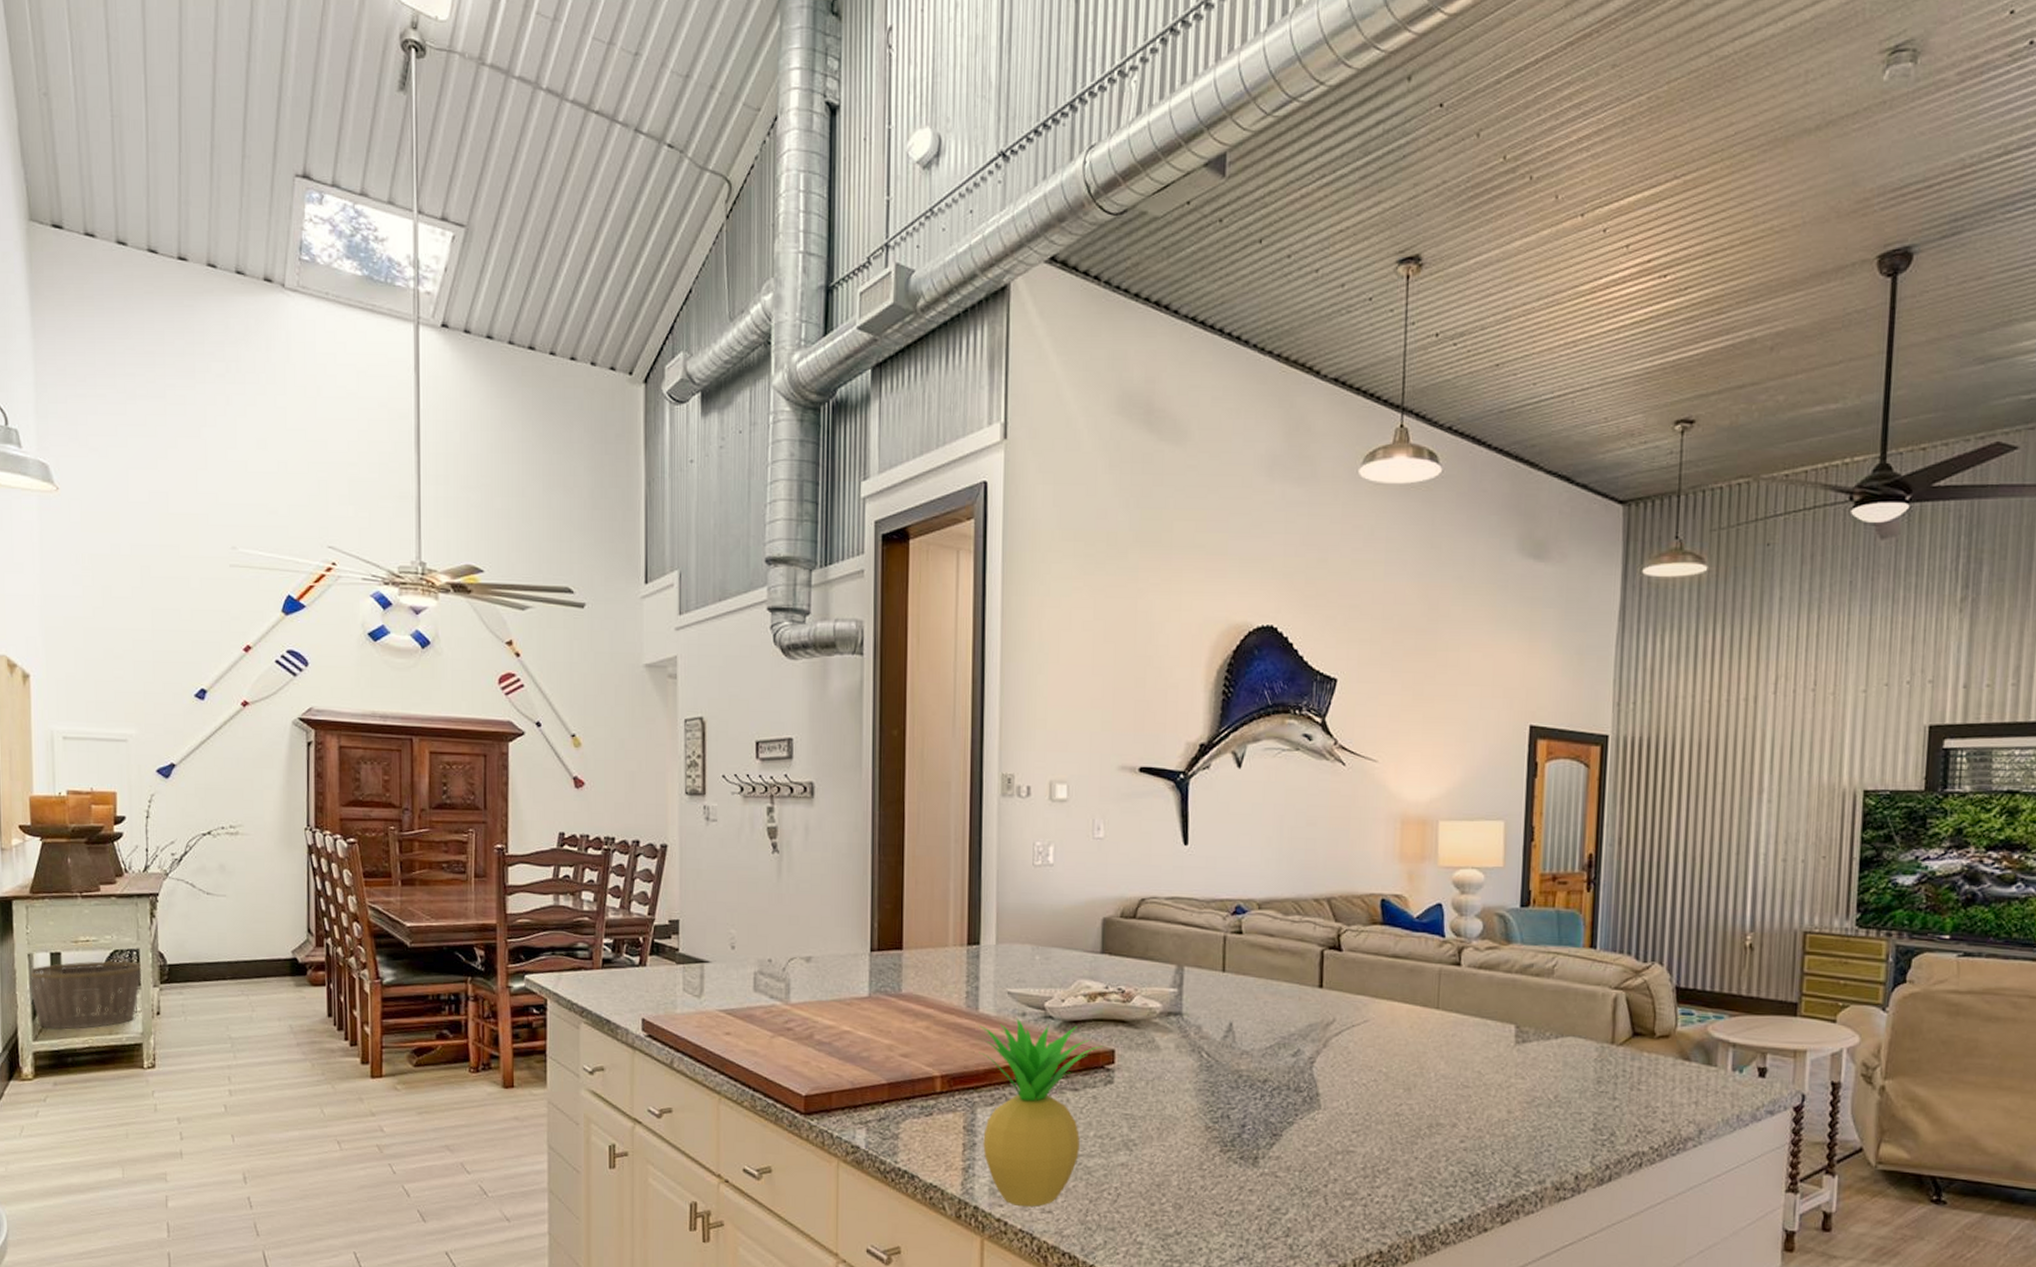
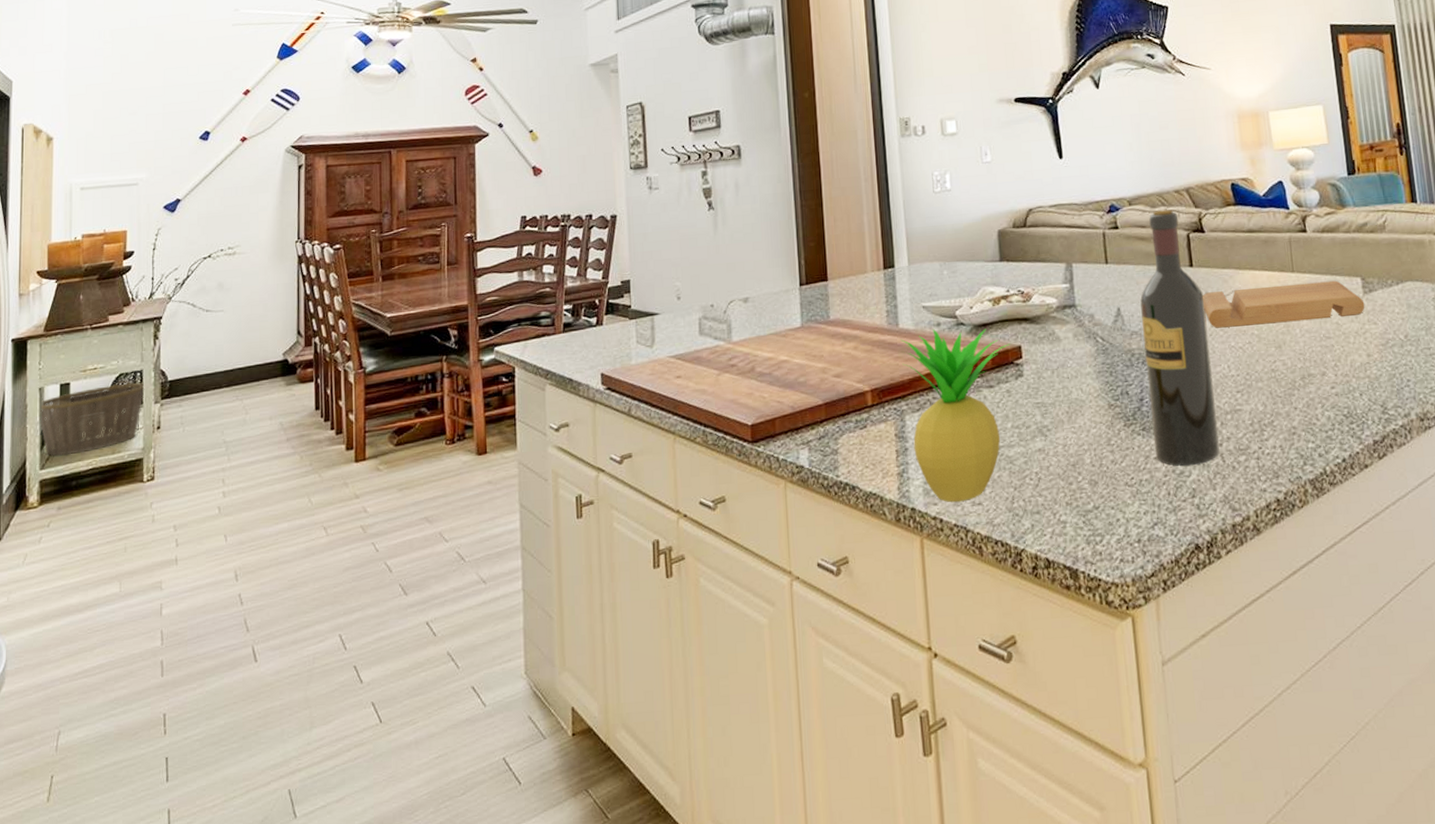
wine bottle: none [1251,919,1331,1203] -> present [1140,209,1220,466]
cutting board: none [1328,1019,1515,1066] -> present [1203,280,1365,328]

